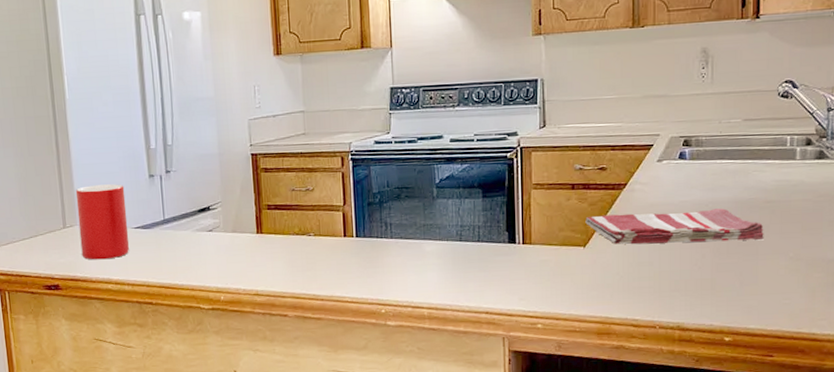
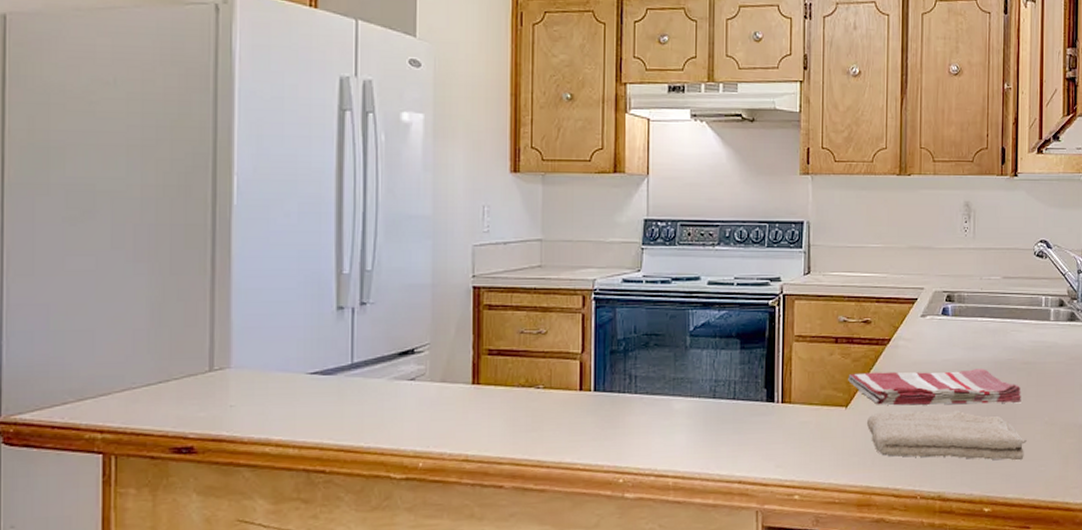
cup: present [75,184,129,260] -> none [232,316,302,414]
washcloth: none [604,249,770,294] -> present [866,410,1027,461]

